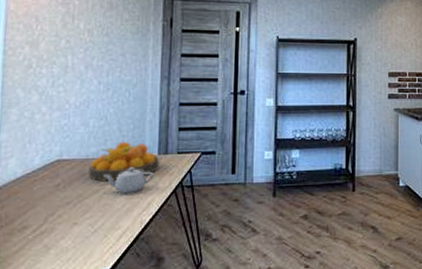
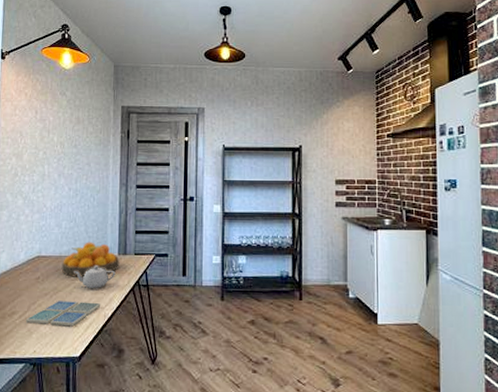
drink coaster: none [40,208,137,238] -> present [25,301,101,327]

